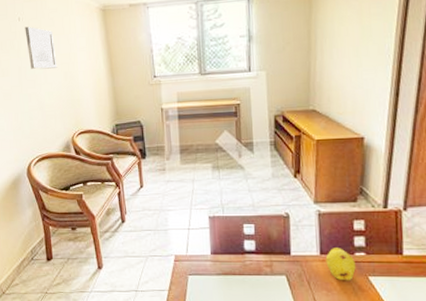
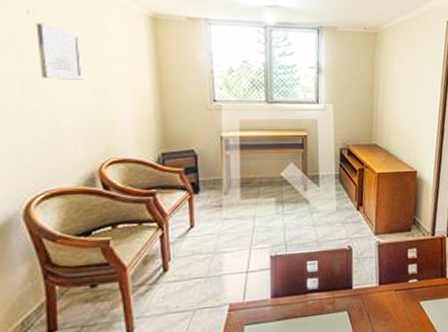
fruit: present [325,248,356,281] -> none [384,277,409,309]

